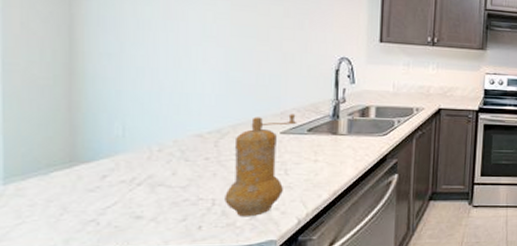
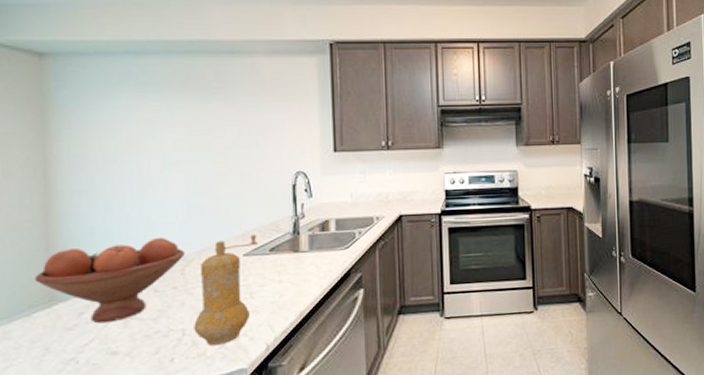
fruit bowl: none [53,107,220,188] -> present [34,237,185,324]

